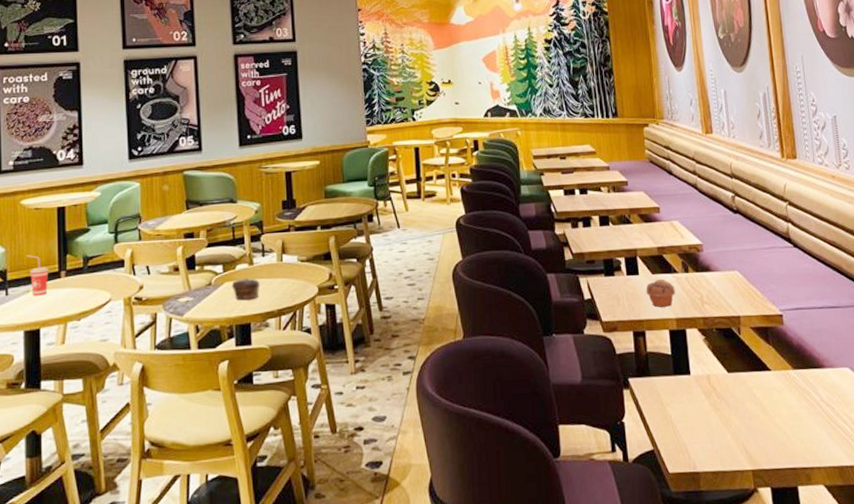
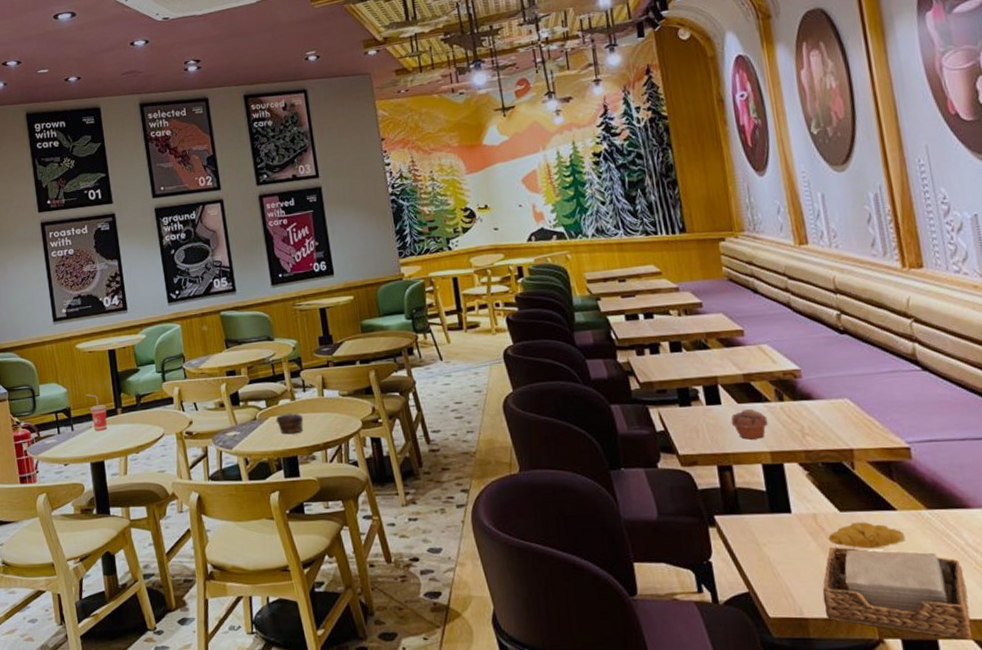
napkin holder: none [712,405,823,486] -> present [822,547,973,641]
croissant: none [718,382,777,406] -> present [828,522,906,549]

